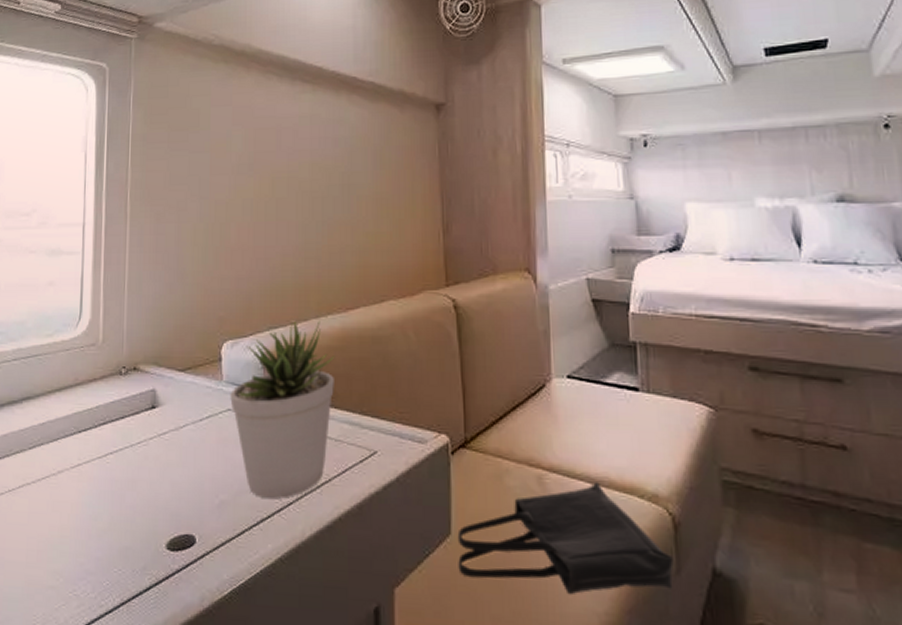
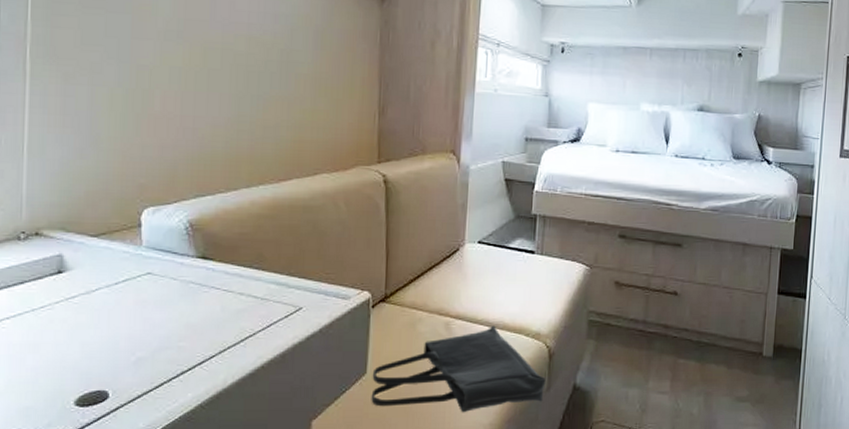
potted plant: present [230,321,336,499] -> none [150,189,265,353]

